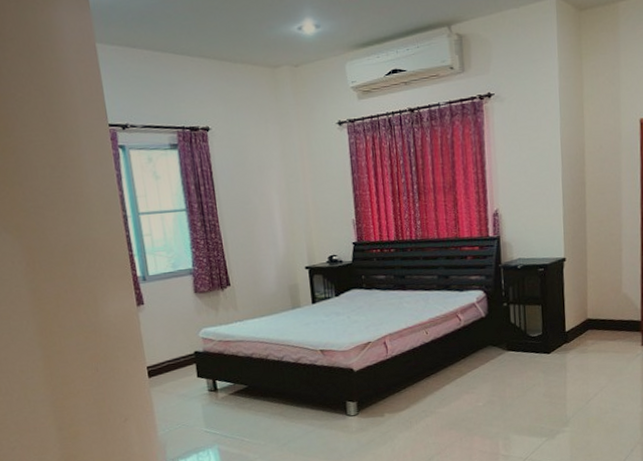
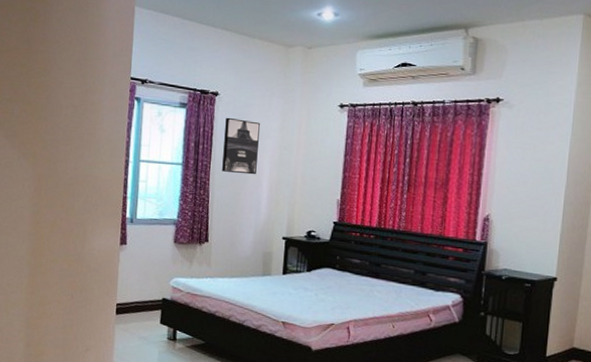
wall art: none [223,152,266,211] -> present [222,117,260,175]

